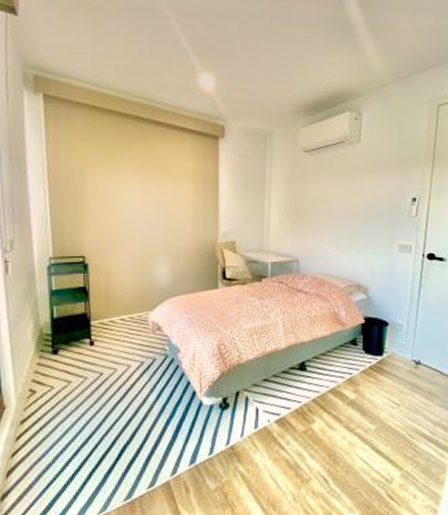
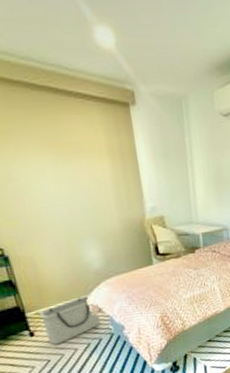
storage bin: none [102,311,157,358] -> present [39,295,100,345]

